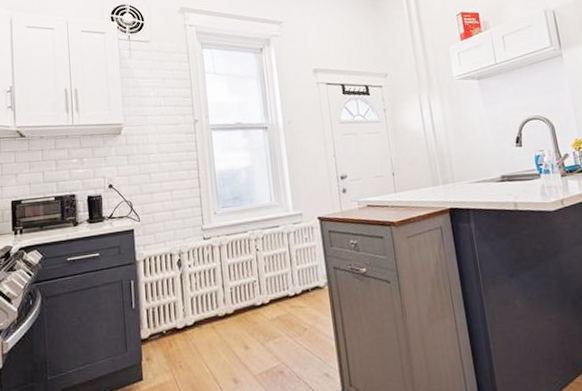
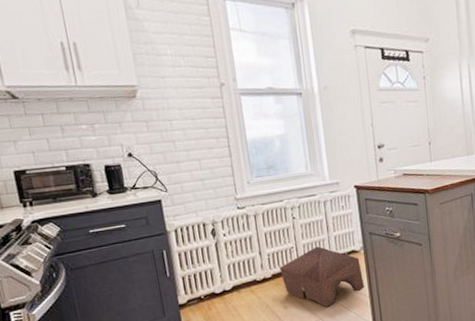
stool: none [242,280,330,349] -> present [279,246,365,307]

